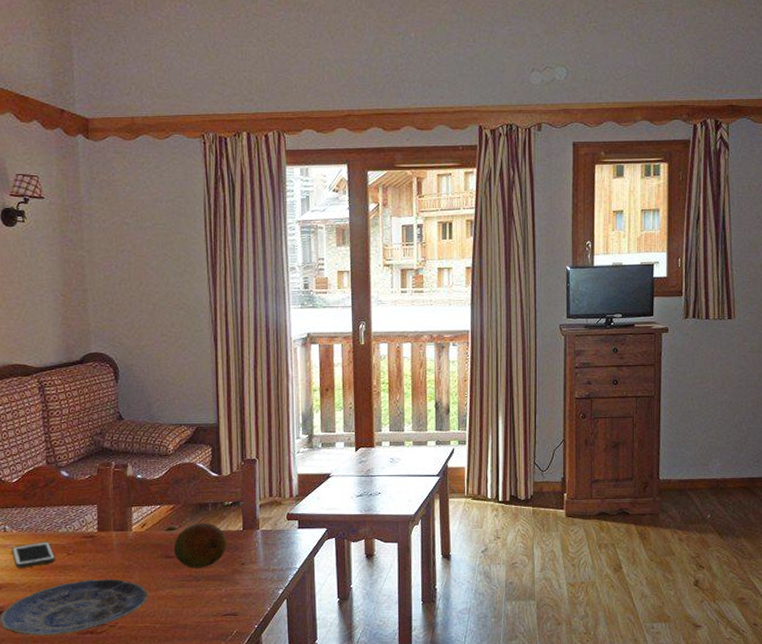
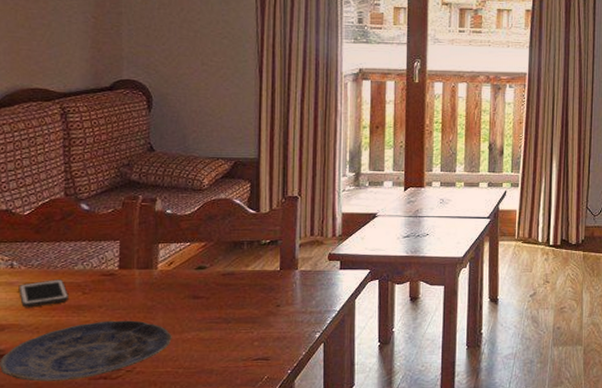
fruit: present [173,522,226,568] -> none [202,262,261,310]

